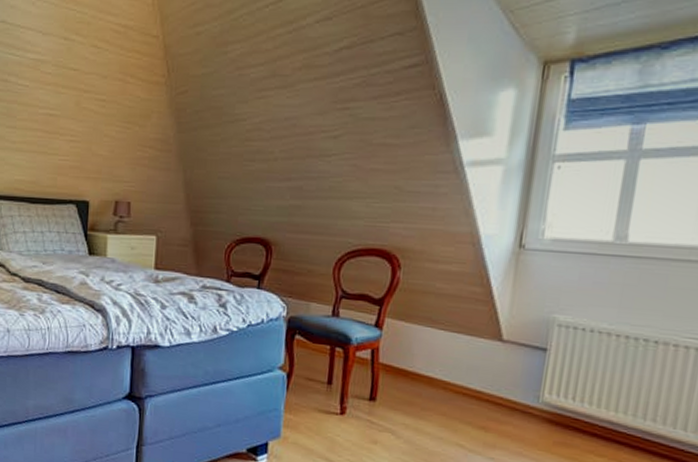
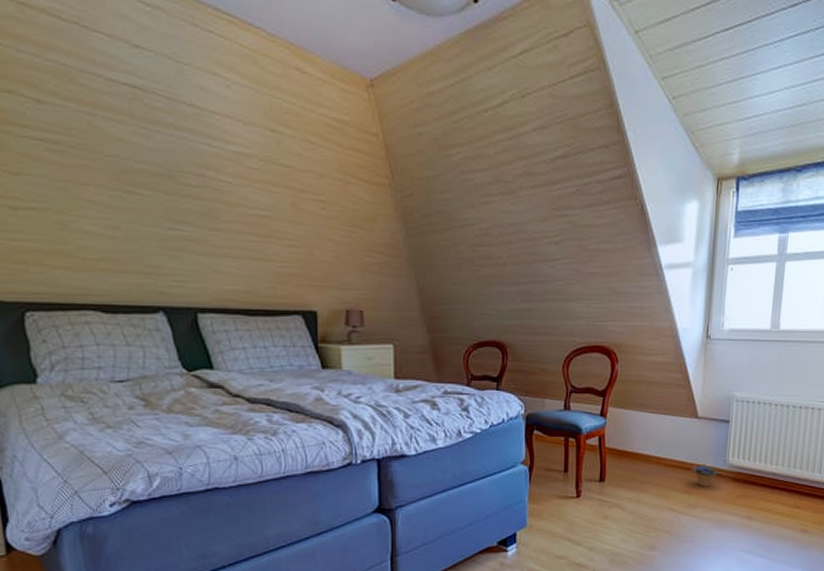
potted flower: none [489,397,531,426] -> present [690,464,721,487]

